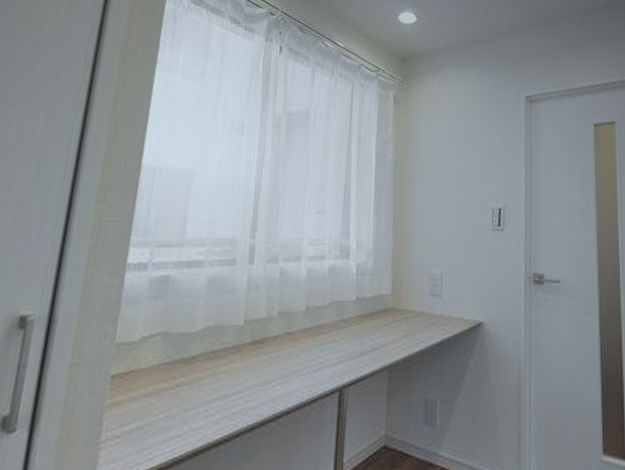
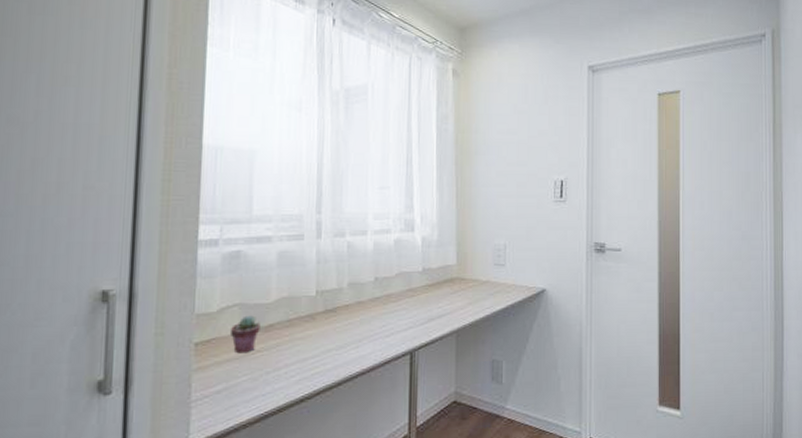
potted succulent: none [149,346,183,388] -> present [229,315,260,354]

